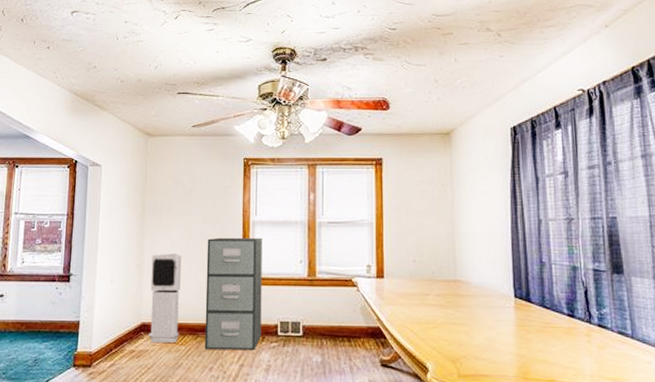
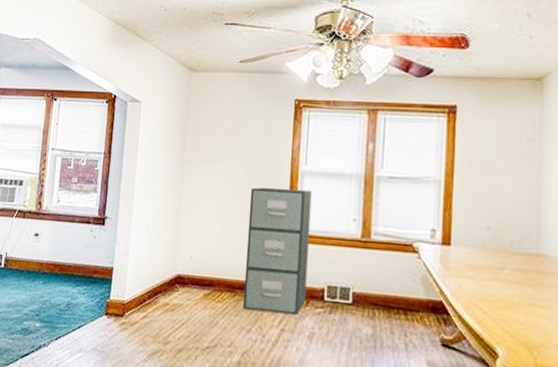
air purifier: present [149,253,182,344] -> none [184,201,222,300]

